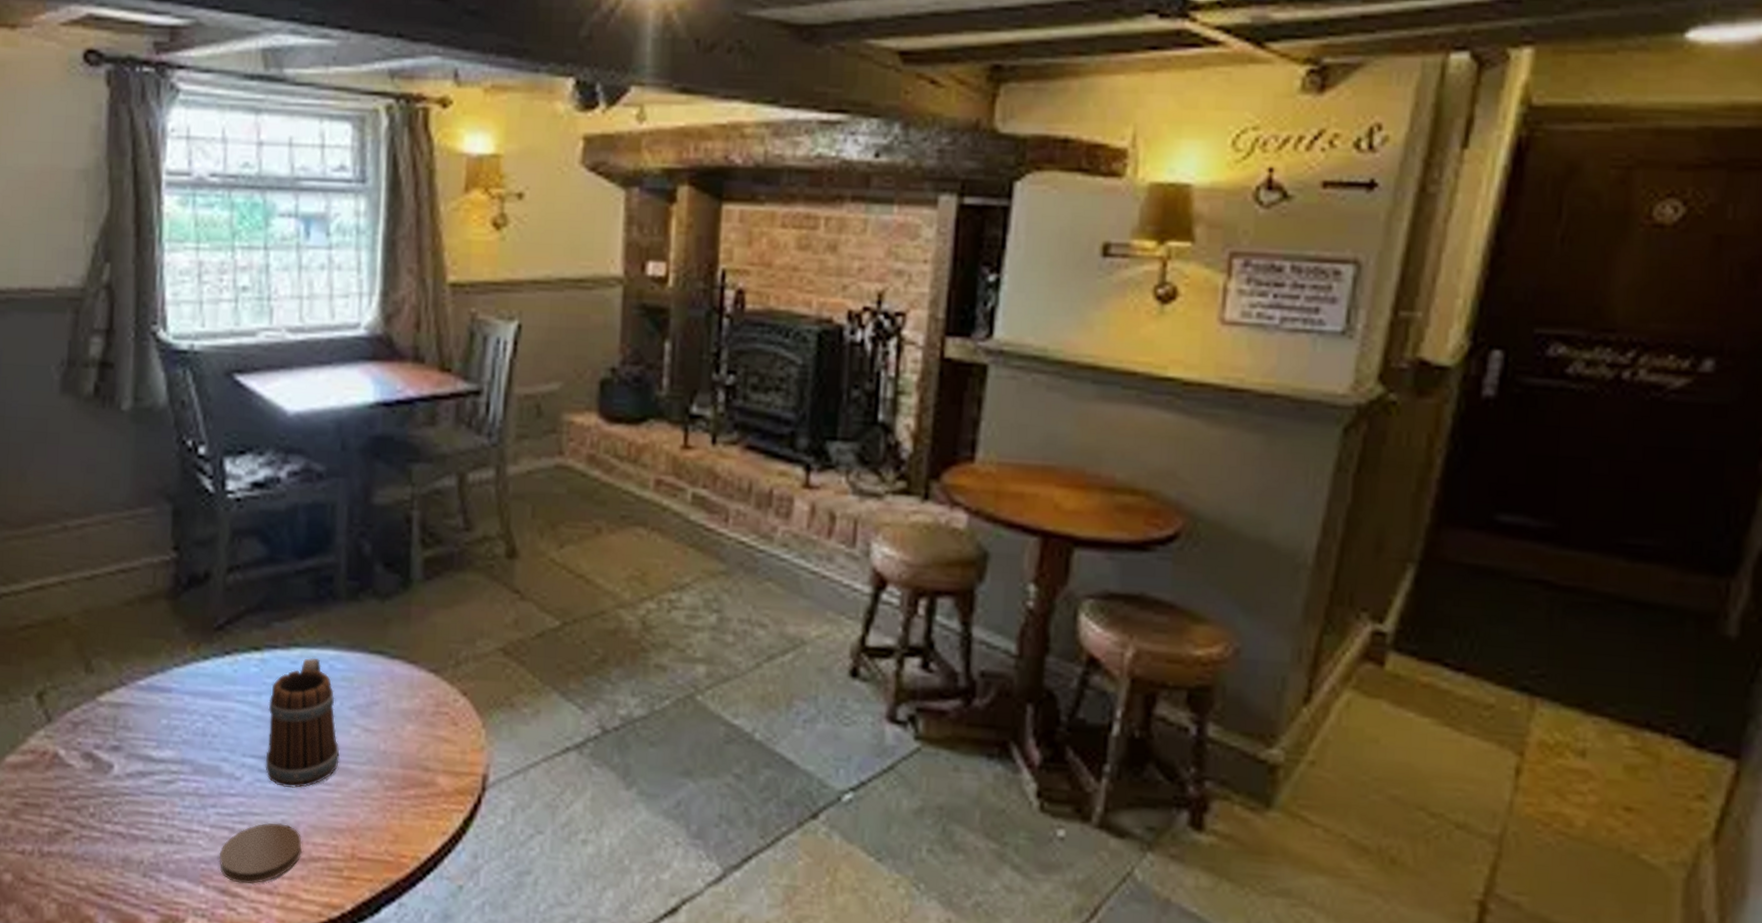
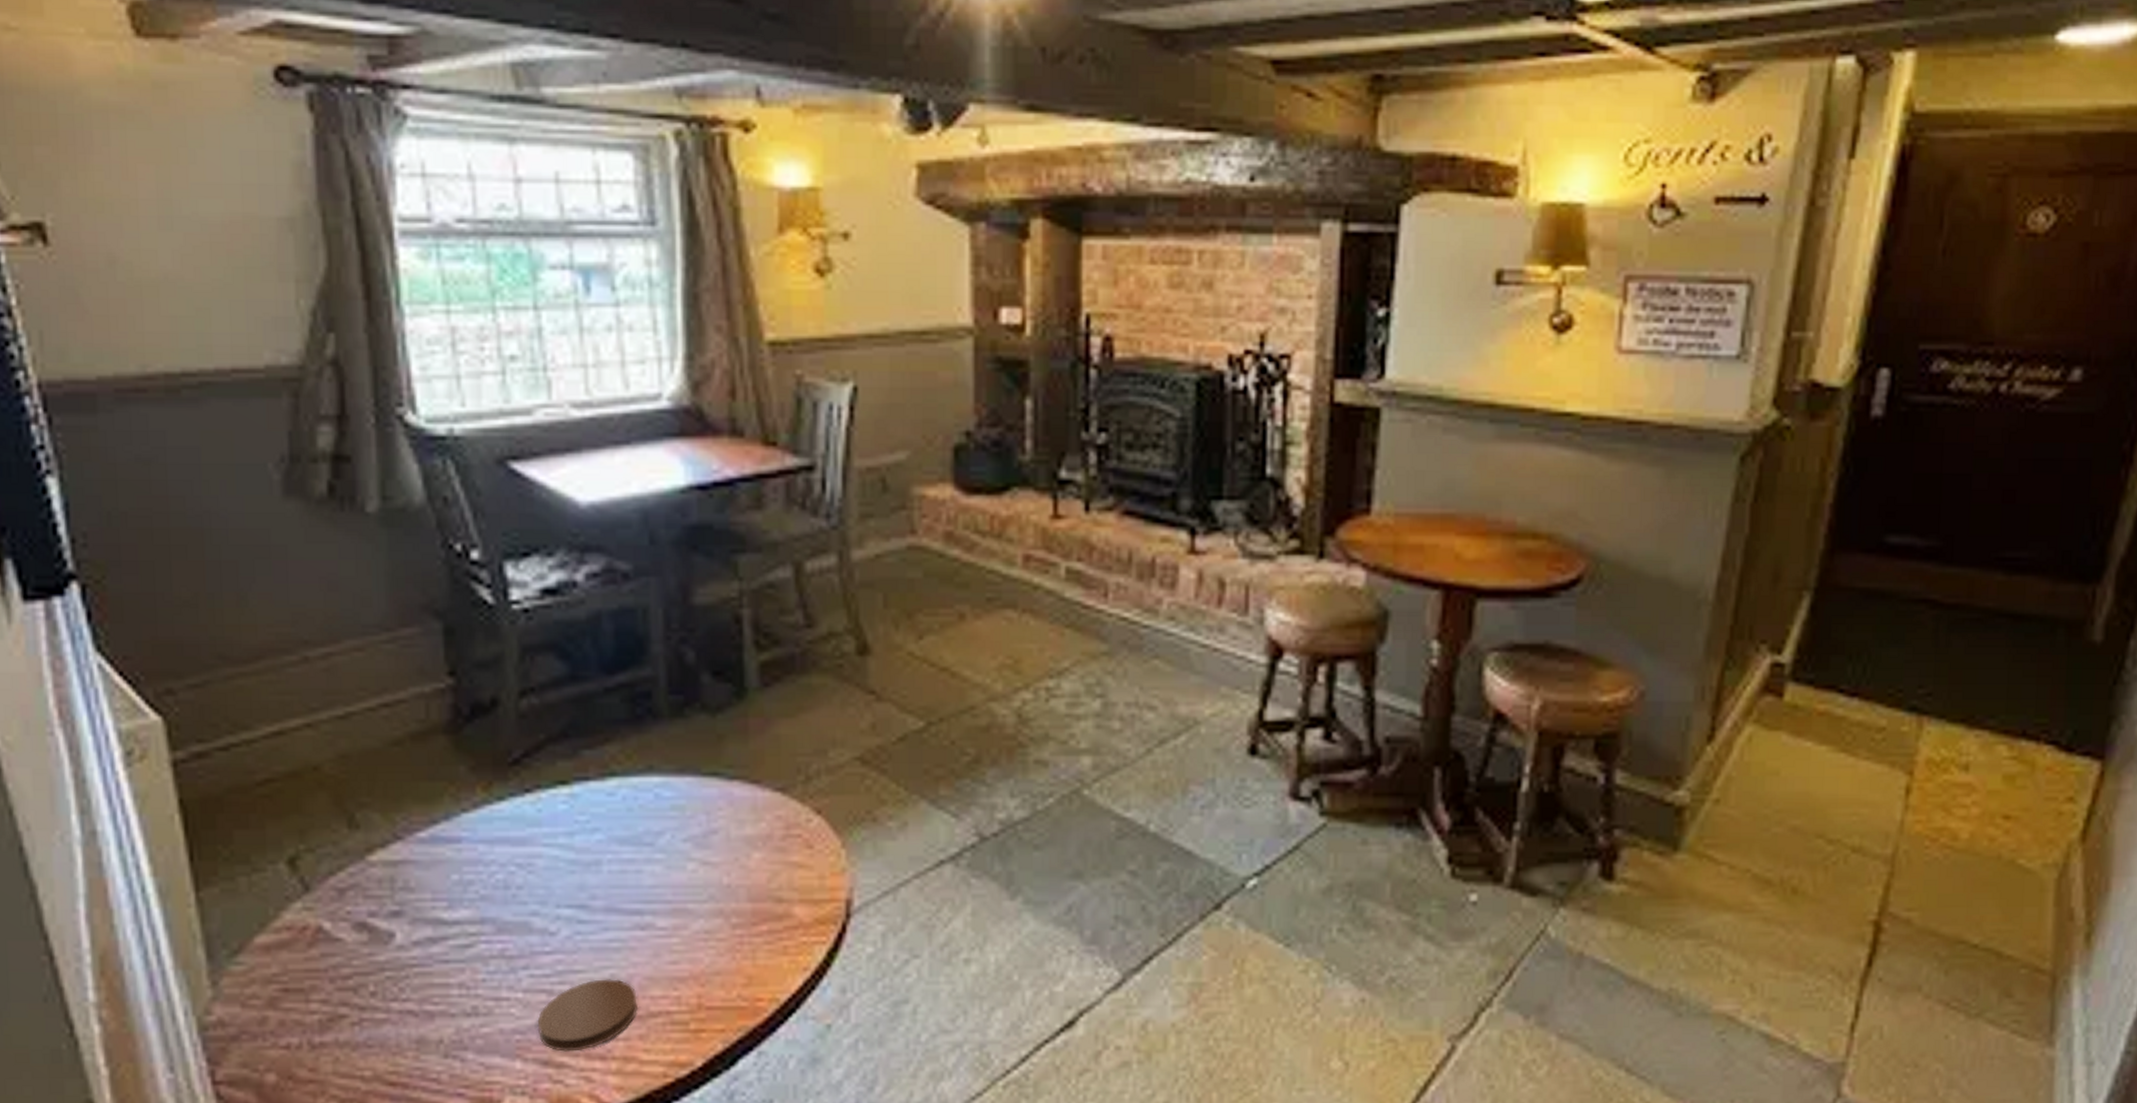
beer mug: present [265,657,340,788] -> none [583,787,675,938]

